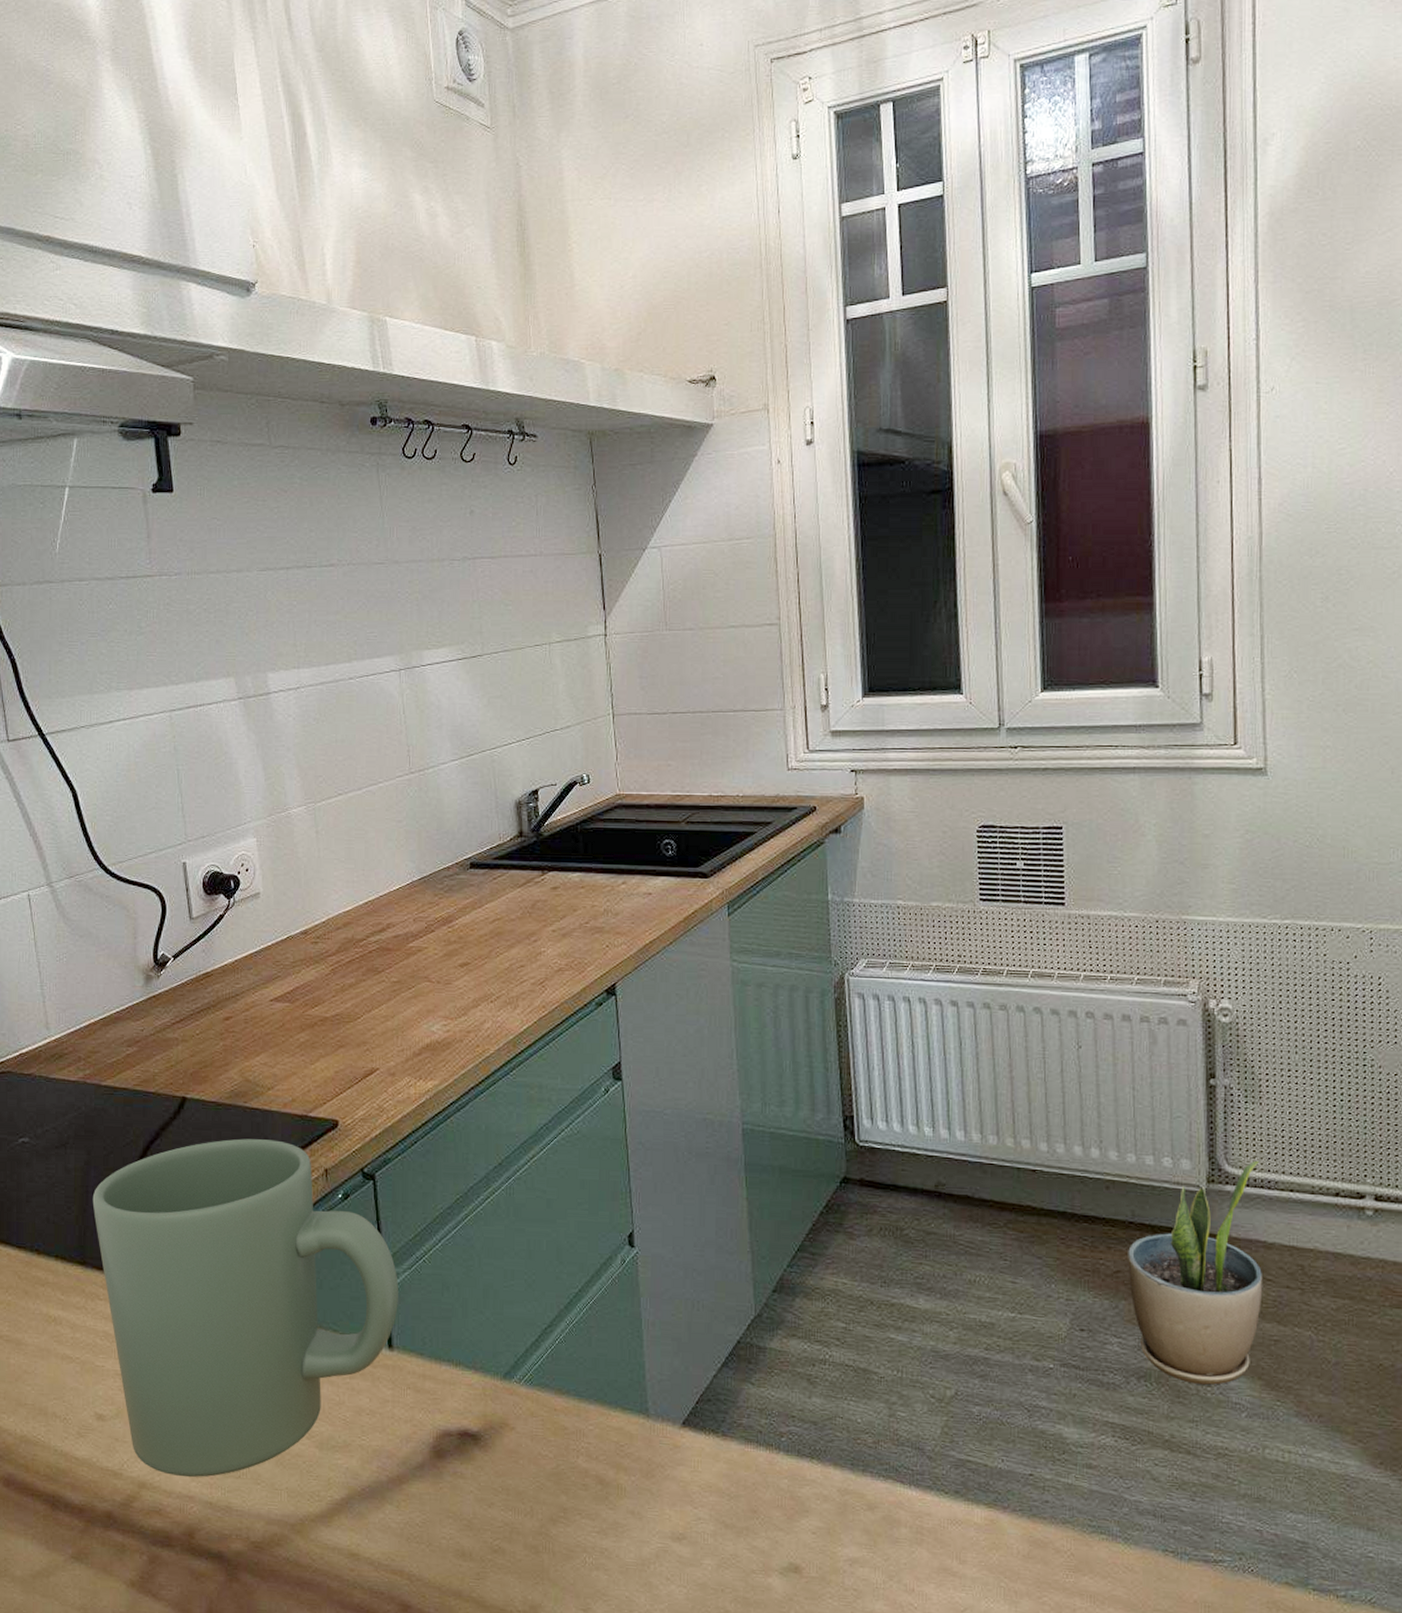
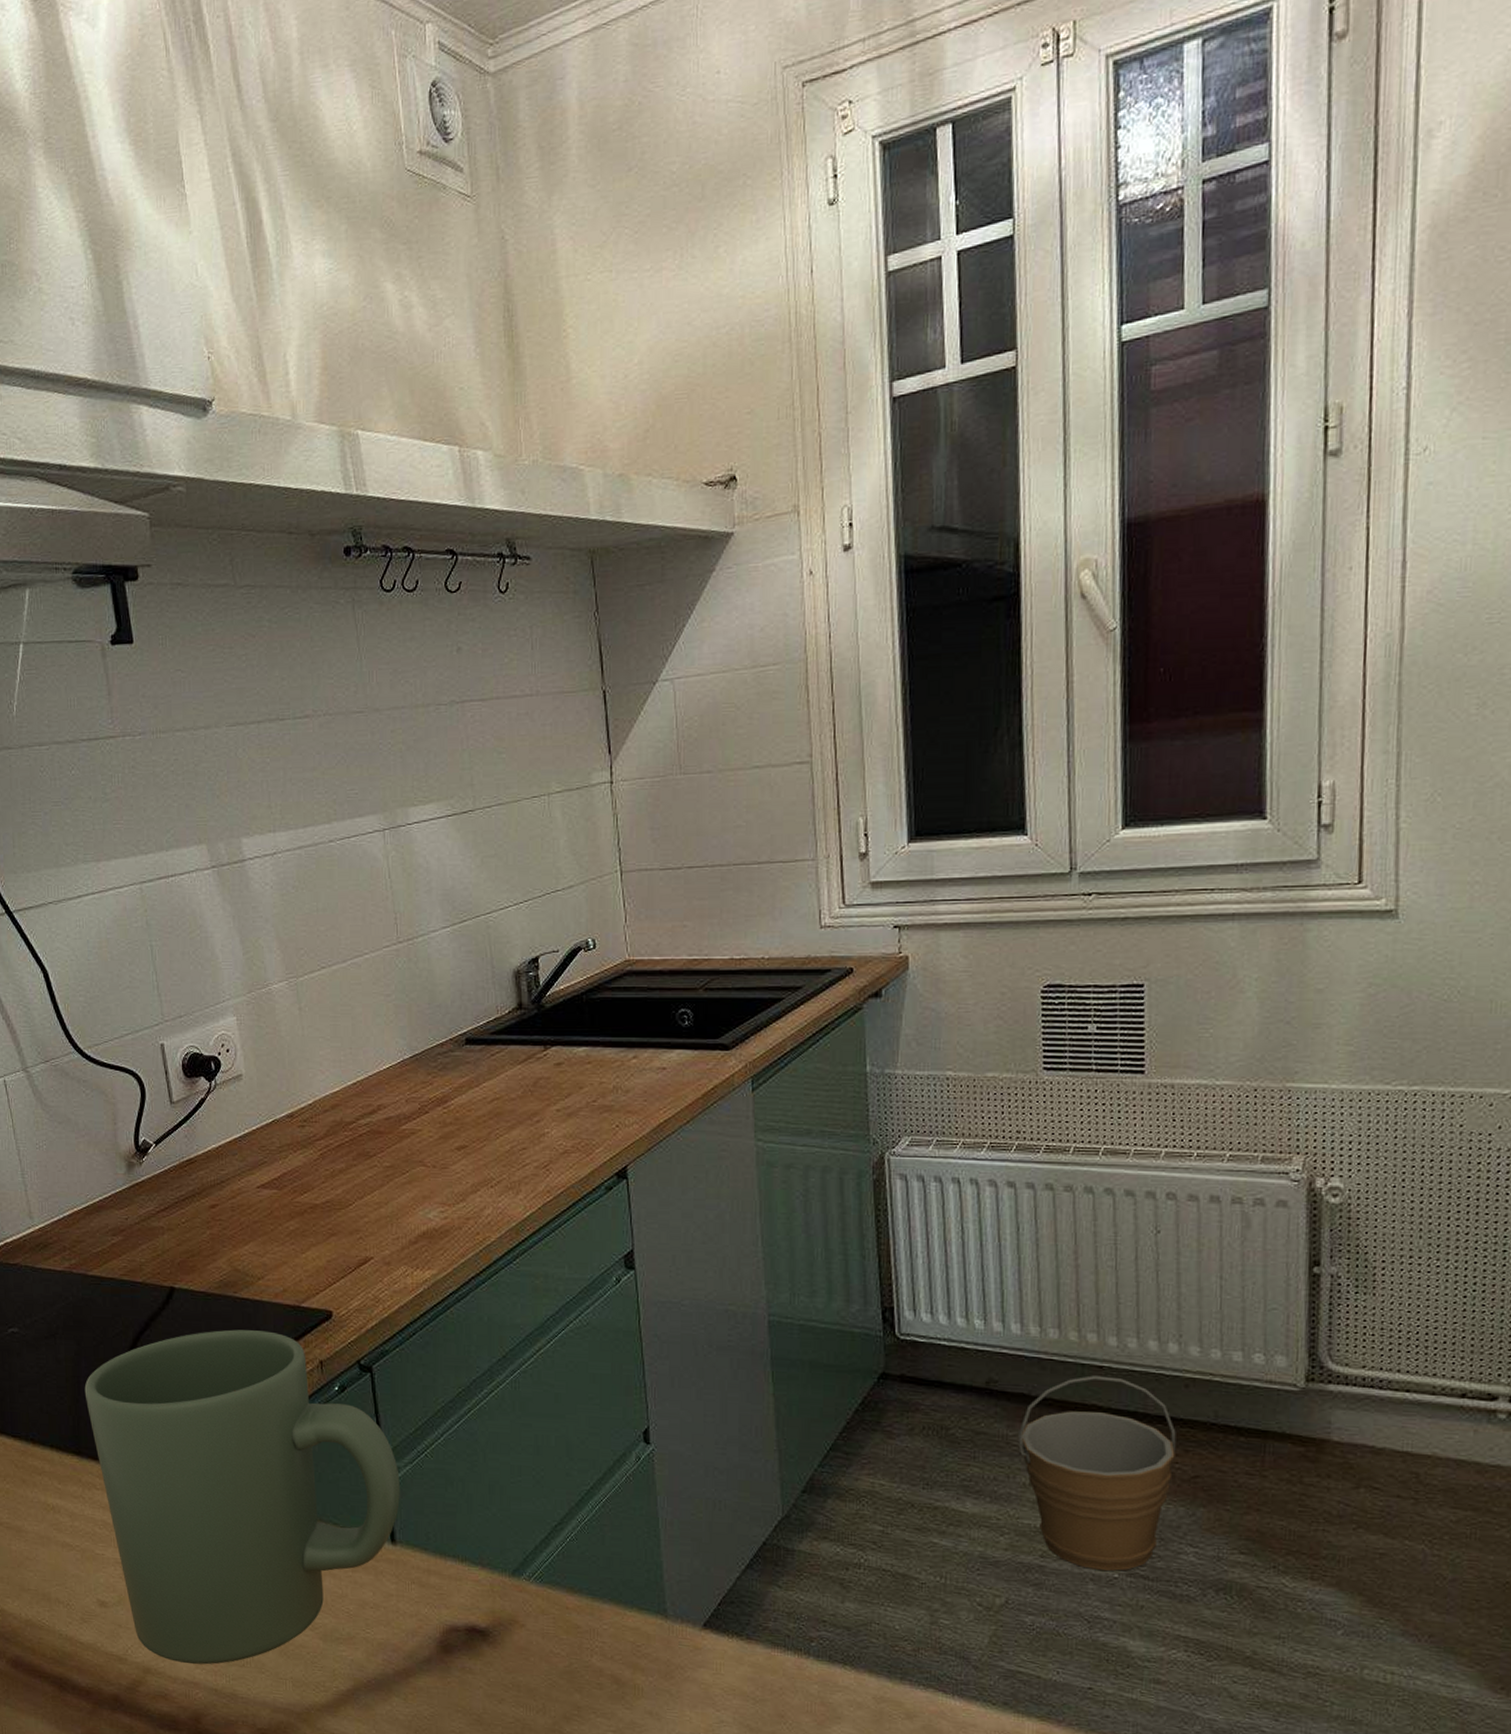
bucket: none [964,1178,1100,1362] -> present [1018,1375,1176,1572]
potted plant: present [1128,1160,1262,1385] -> none [1208,1357,1370,1600]

